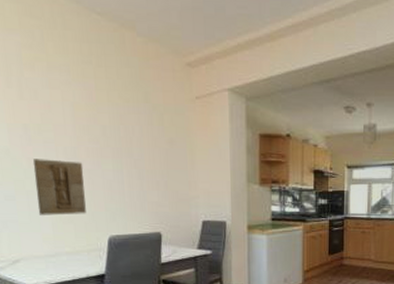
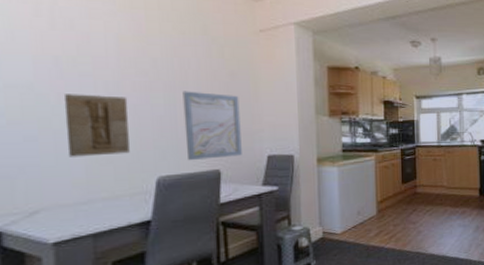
wall art: none [128,157,180,223] -> present [182,91,242,161]

